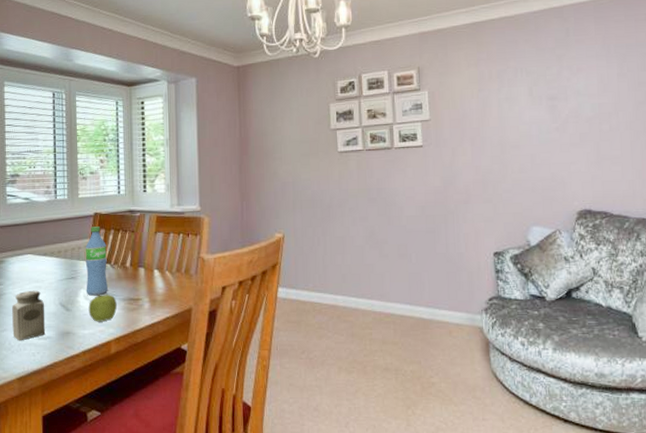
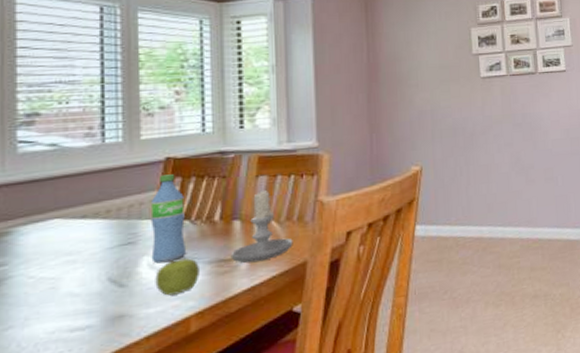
salt shaker: present [12,290,46,341] -> none [24,265,83,339]
candle: none [137,243,182,304] -> present [230,188,293,264]

